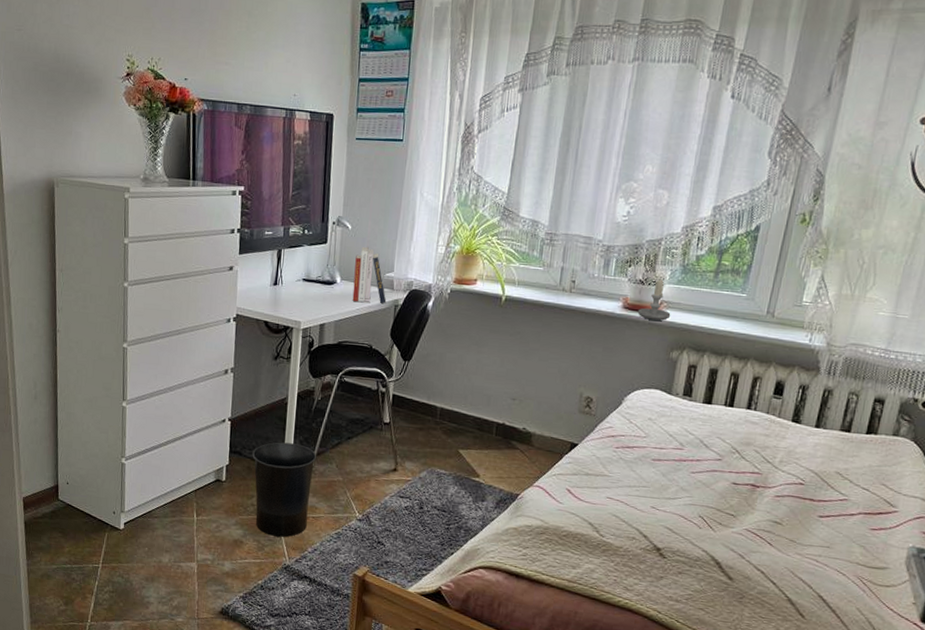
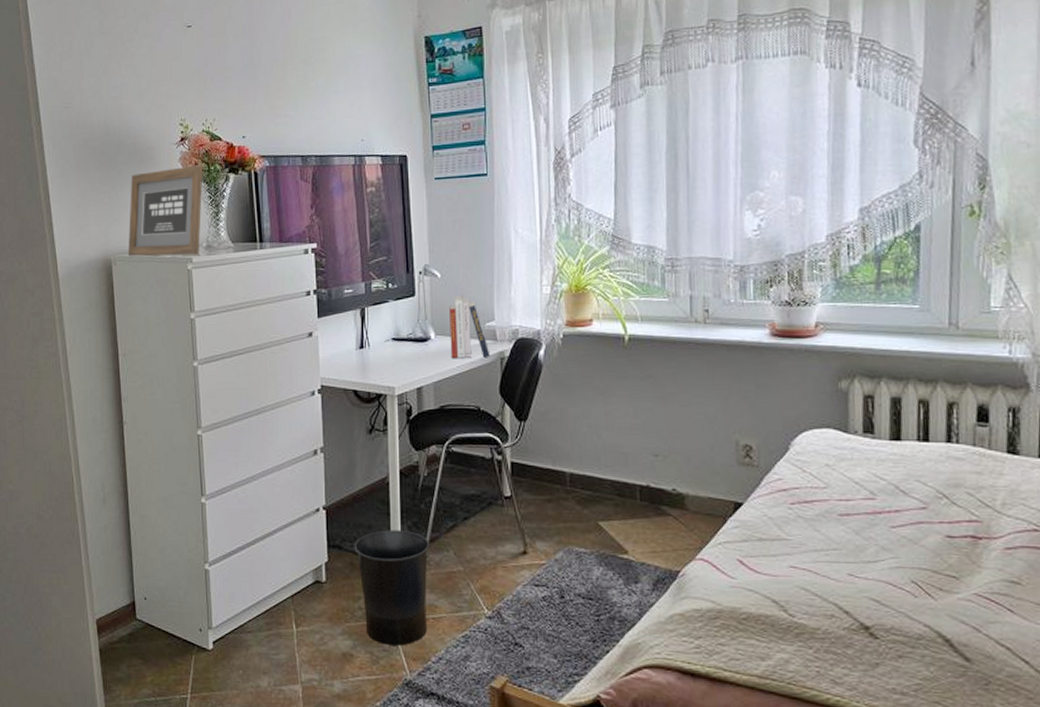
picture frame: none [70,100,146,186] -> present [128,165,203,257]
candle: present [637,278,671,321] -> none [789,296,831,348]

